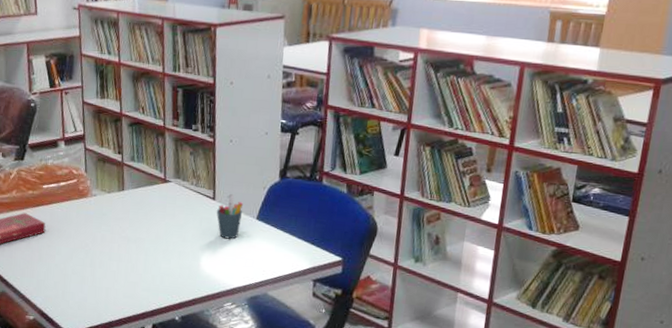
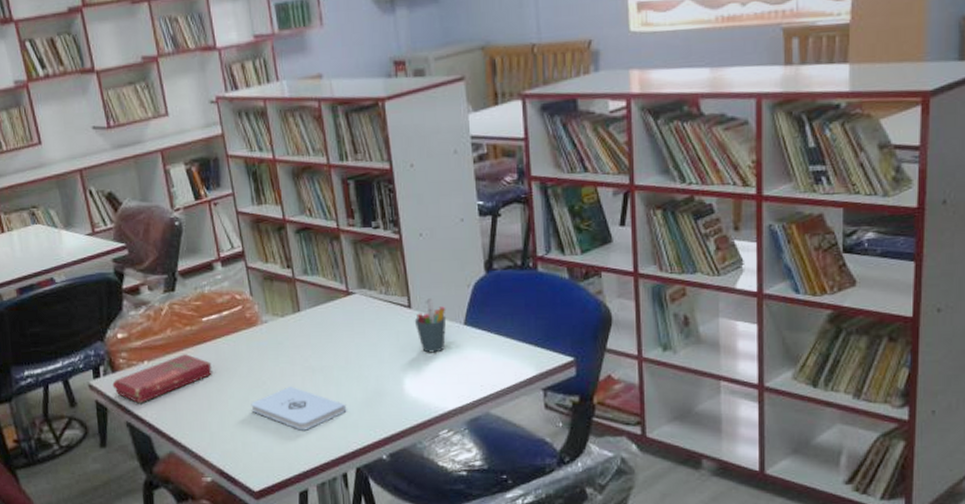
notepad: none [73,250,152,288] -> present [251,386,347,431]

